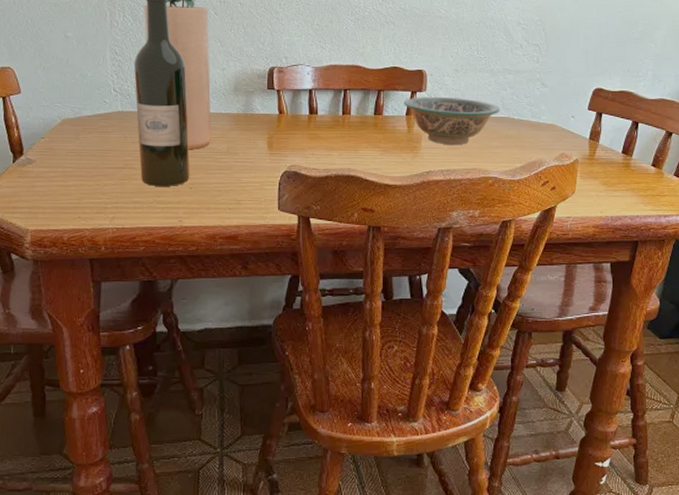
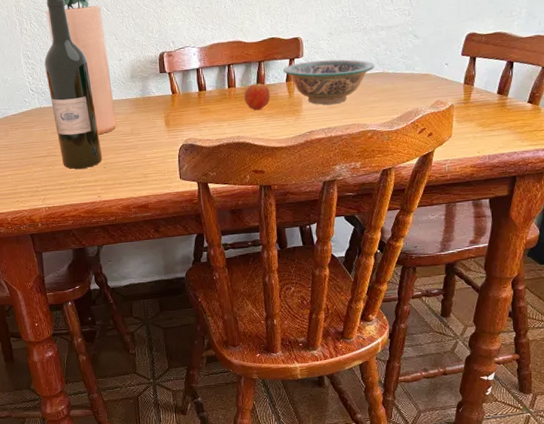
fruit: none [359,109,387,143] -> present [244,79,270,111]

